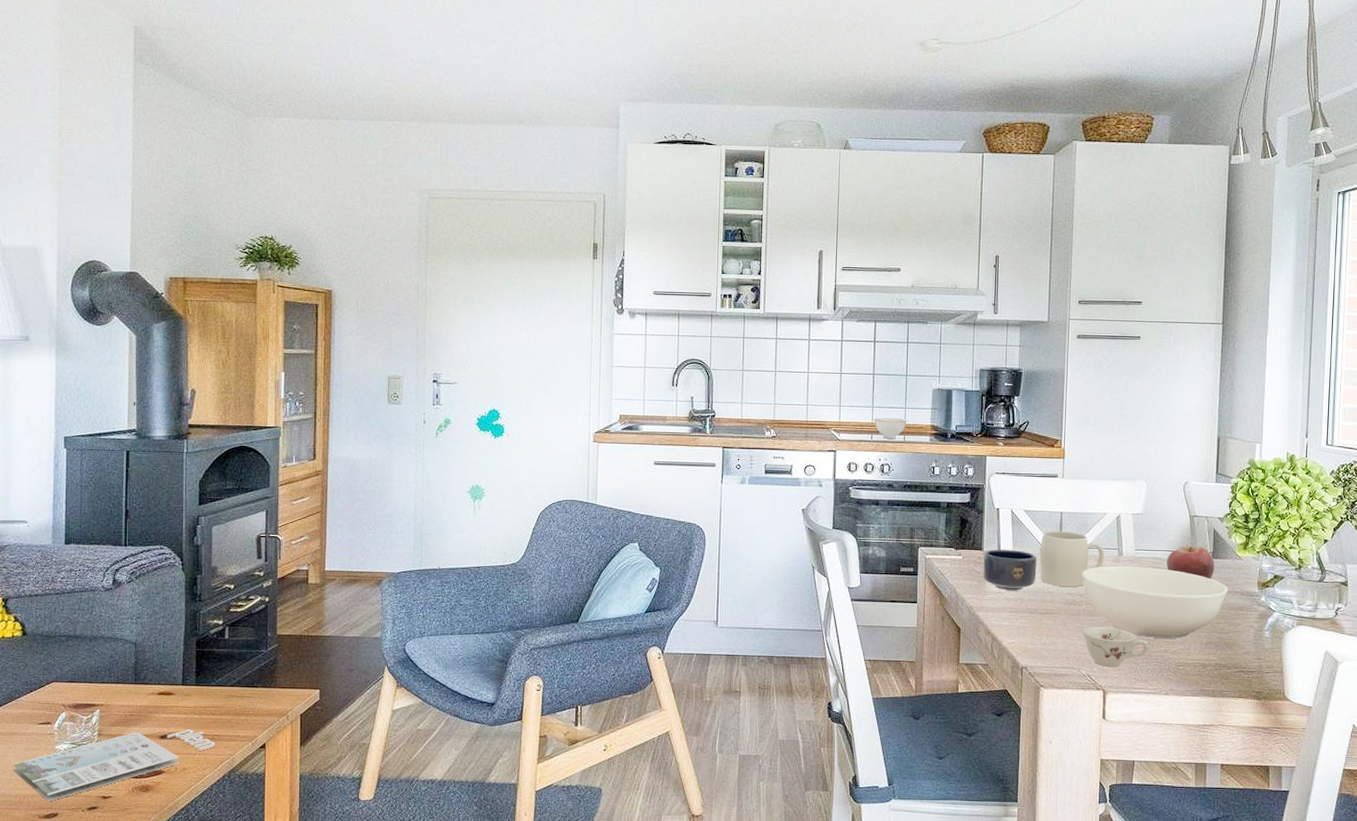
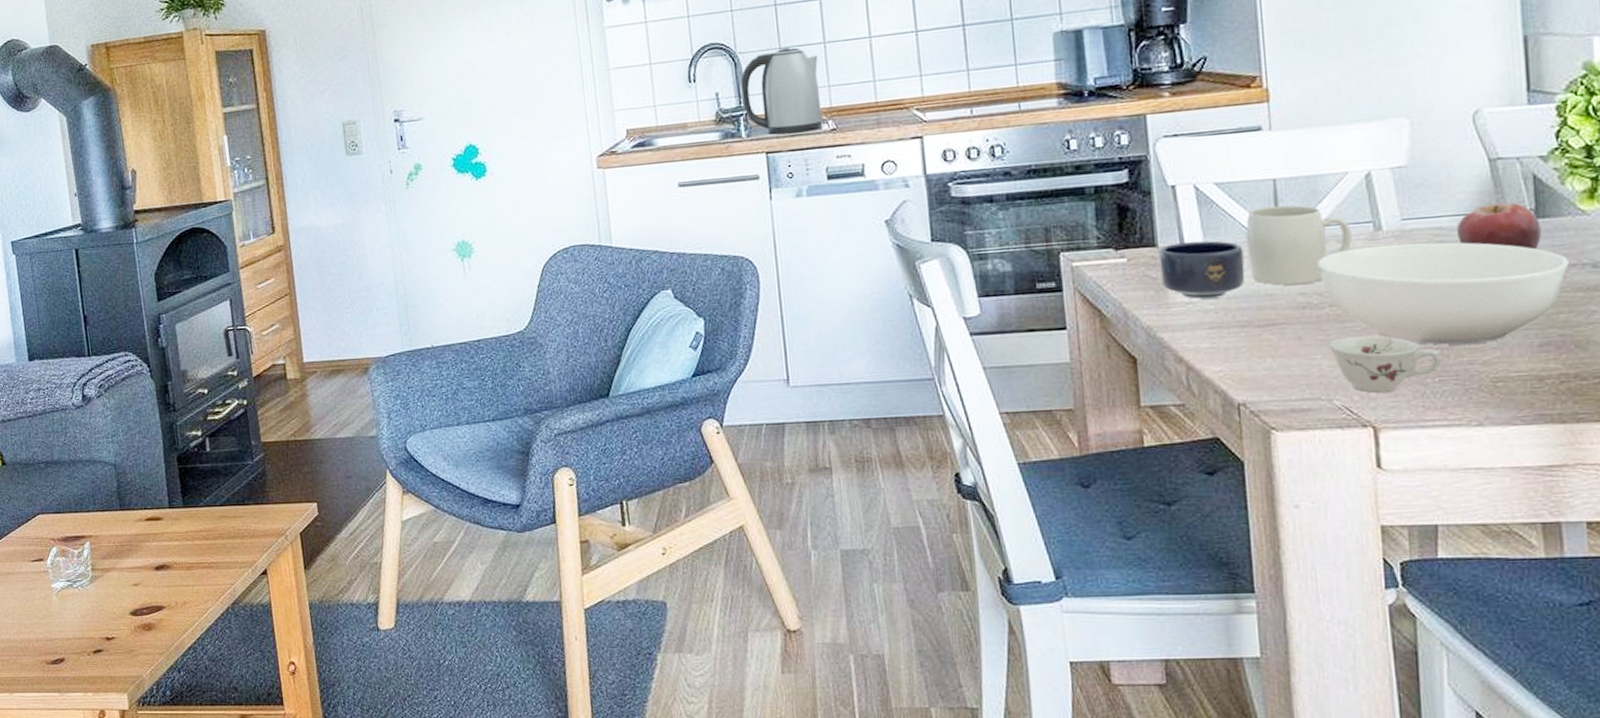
magazine: present [12,729,215,802] -> none [12,558,214,646]
kettle: none [710,371,770,436] -> present [740,47,824,136]
bowl: present [873,417,907,439] -> none [970,79,1020,111]

